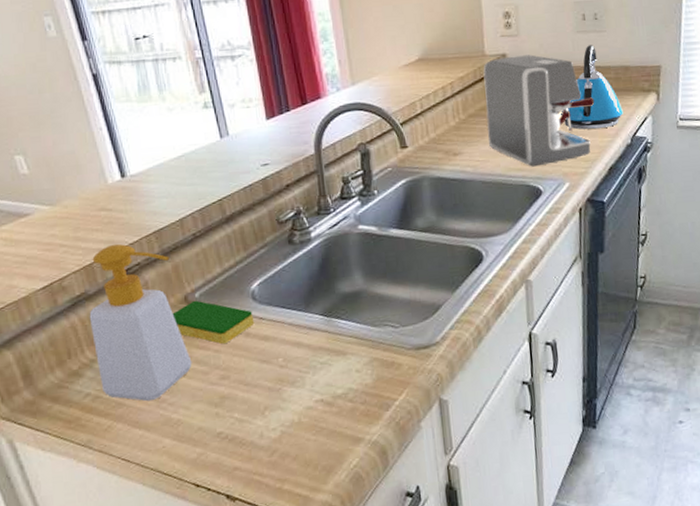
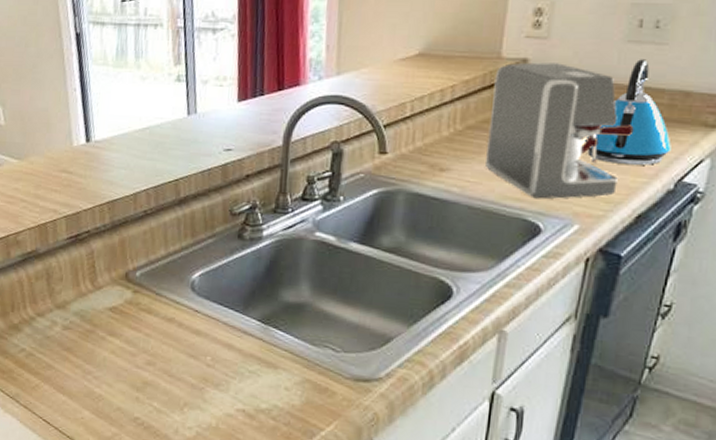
soap bottle: present [89,243,192,402] -> none [35,207,122,370]
dish sponge: present [172,300,255,345] -> none [111,279,190,330]

